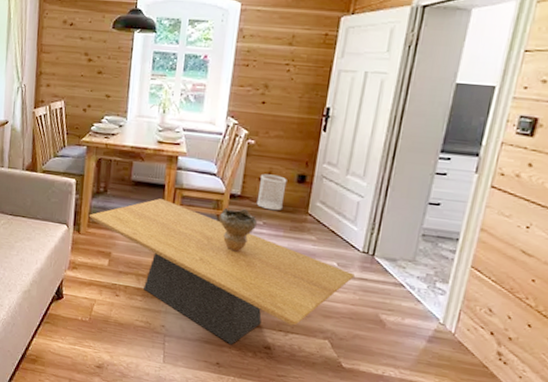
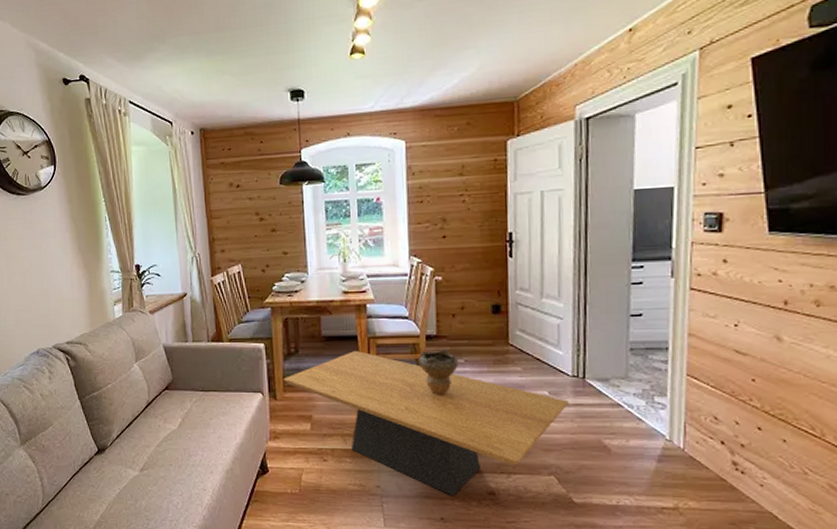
wastebasket: present [256,174,287,211] -> none [454,309,482,346]

